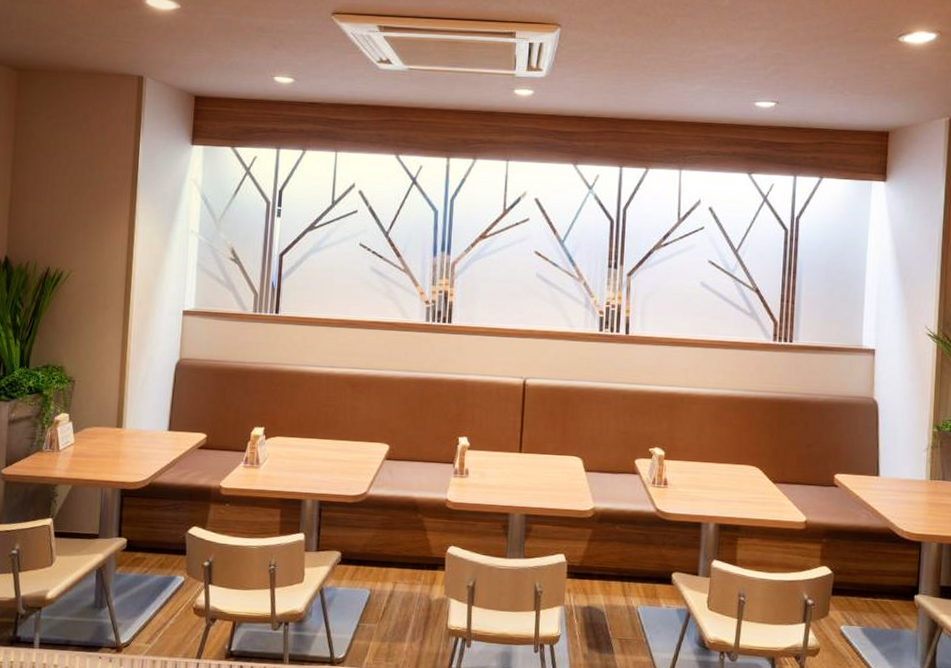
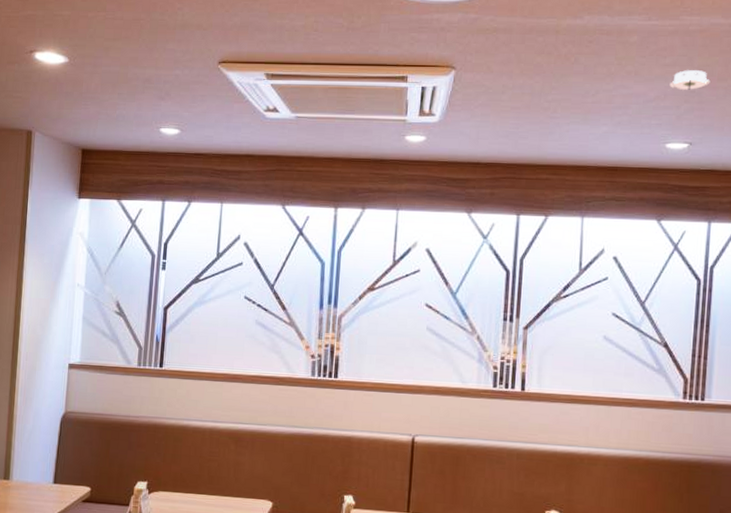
smoke detector: none [757,34,794,53] -> present [668,70,710,91]

